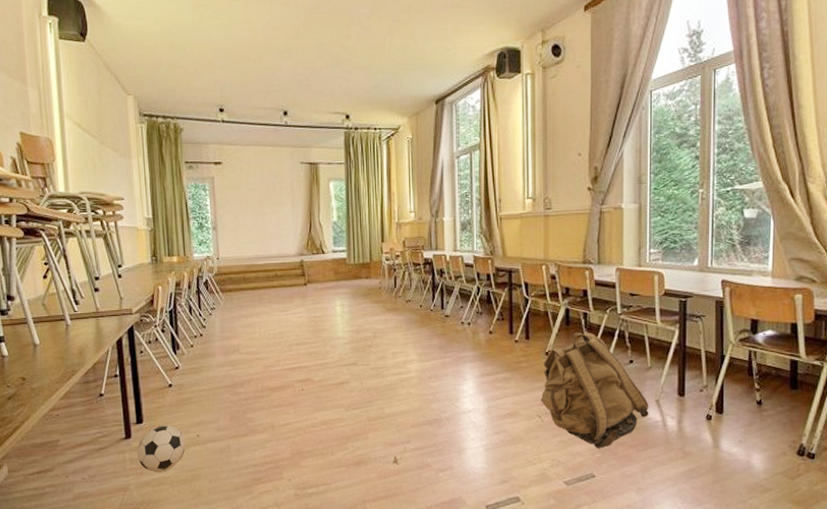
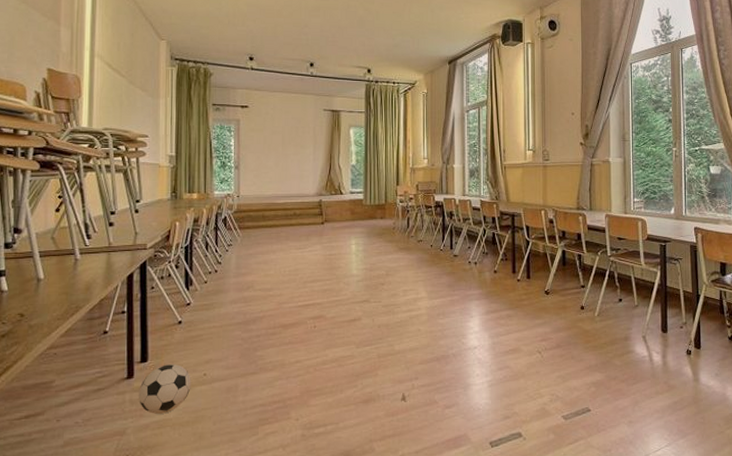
backpack: present [540,332,649,449] -> none [540,272,637,383]

